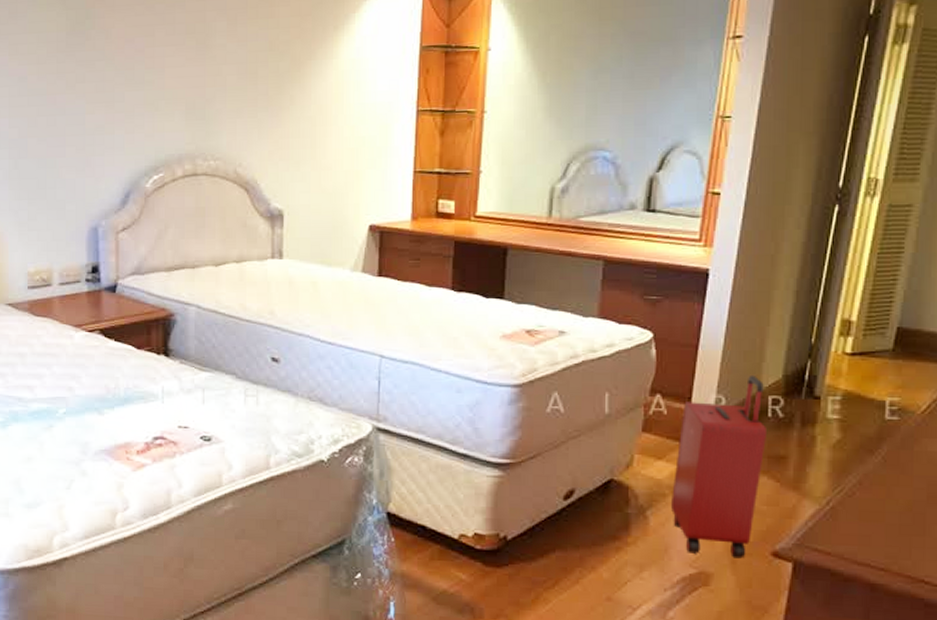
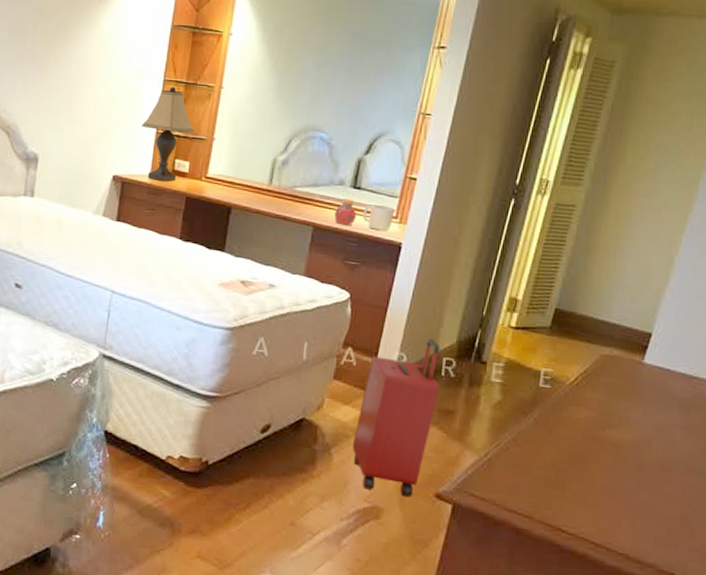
lamp: none [396,117,457,227] -> present [141,86,194,182]
potion bottle: none [627,225,654,256] -> present [334,199,357,226]
mug: none [660,227,698,257] -> present [362,204,395,231]

